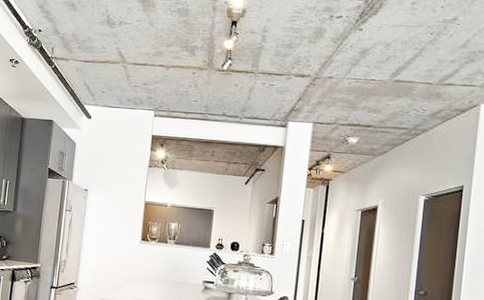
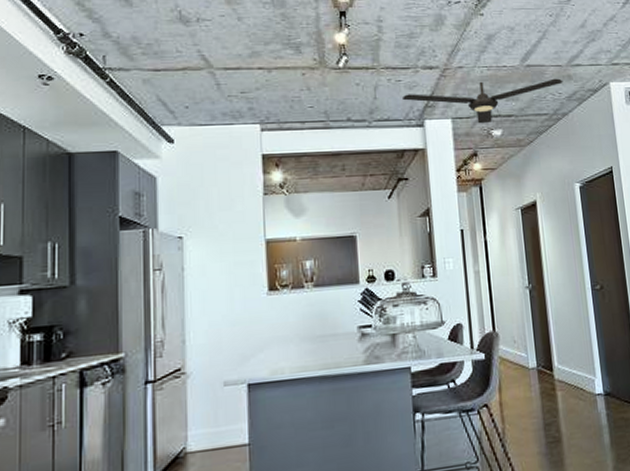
ceiling fan: none [273,92,430,131] -> present [403,78,563,124]

